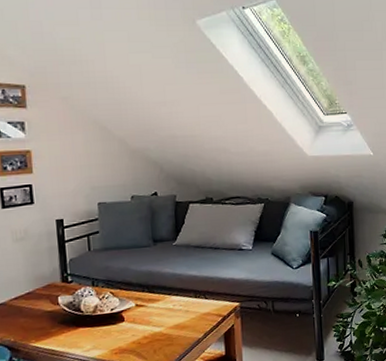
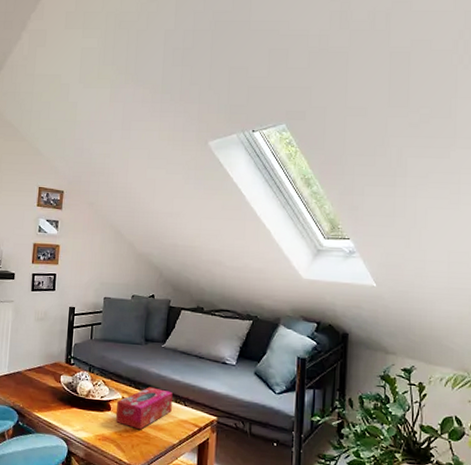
tissue box: none [129,287,192,333] -> present [115,387,173,430]

